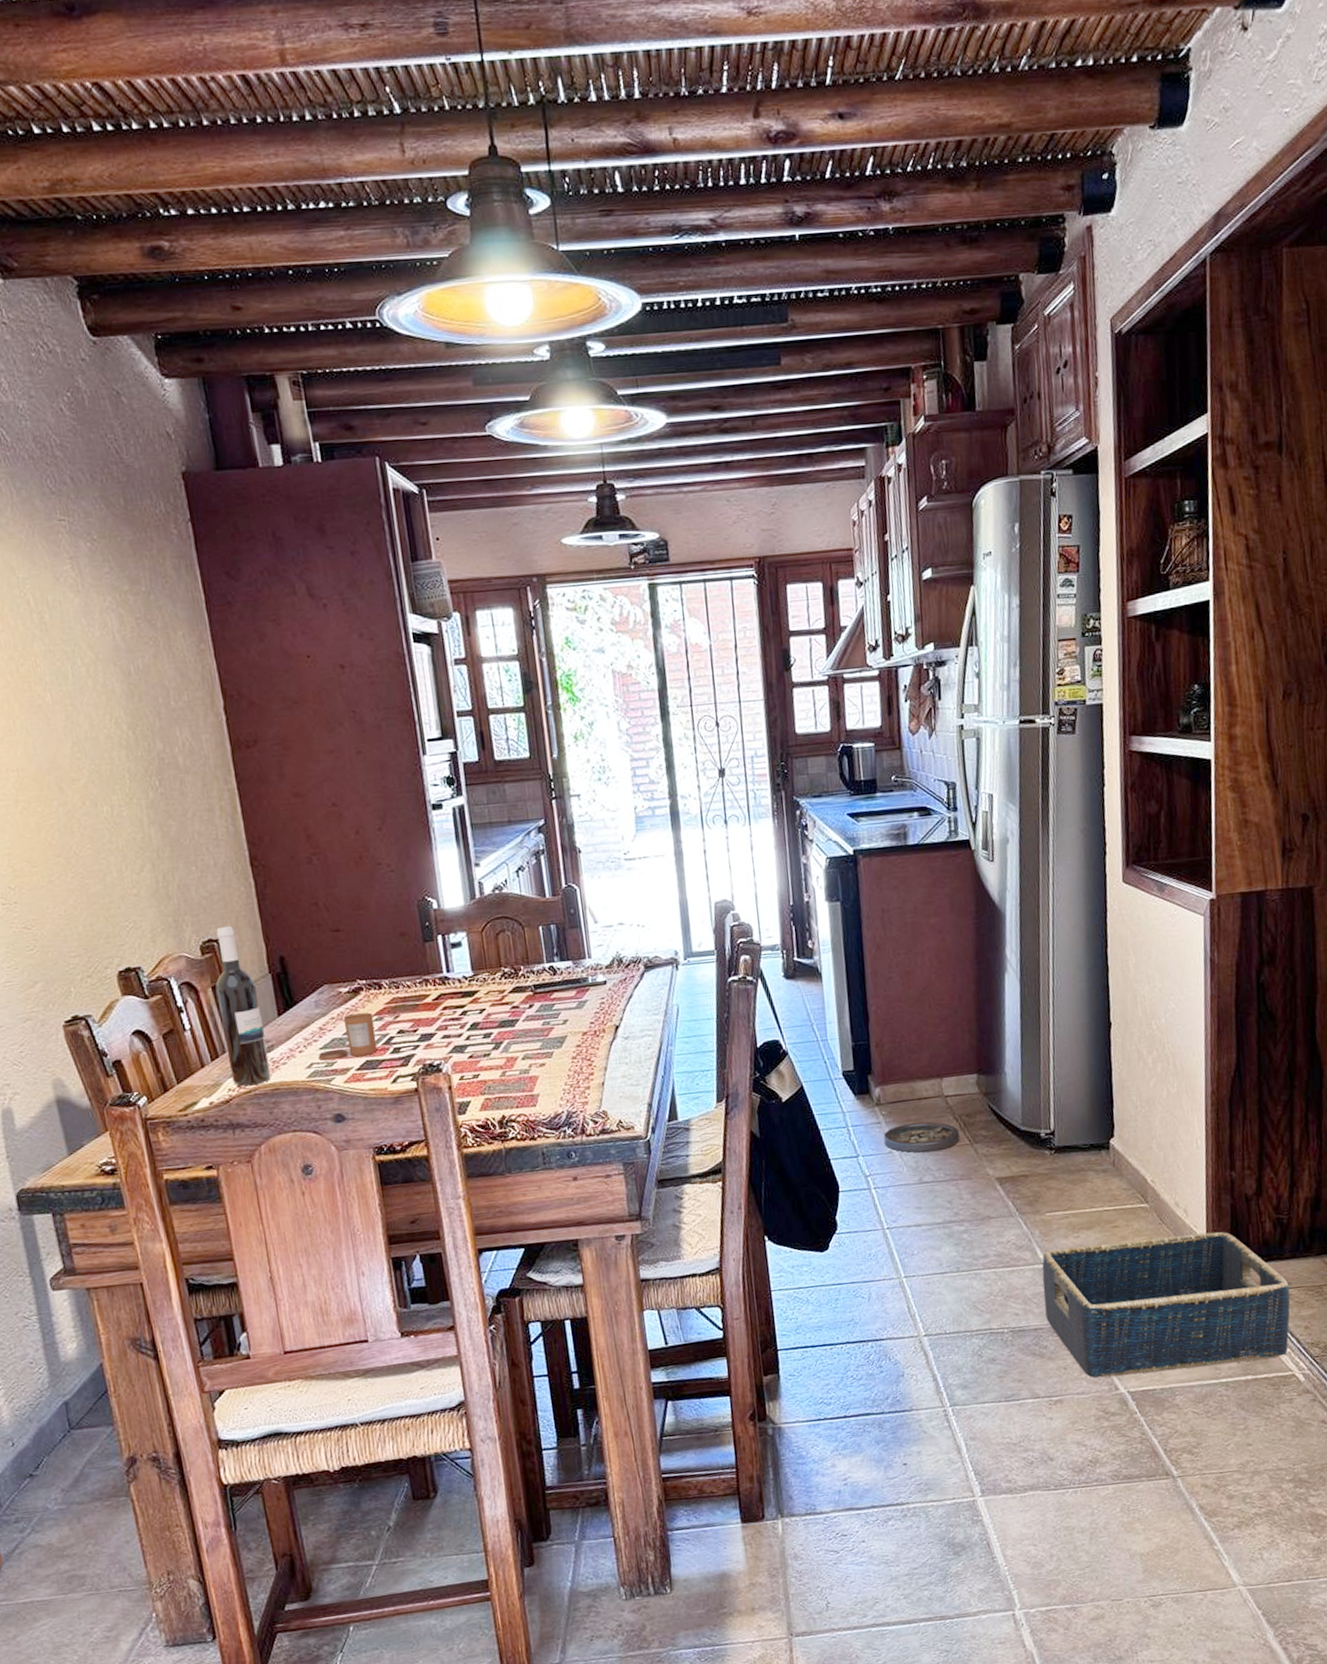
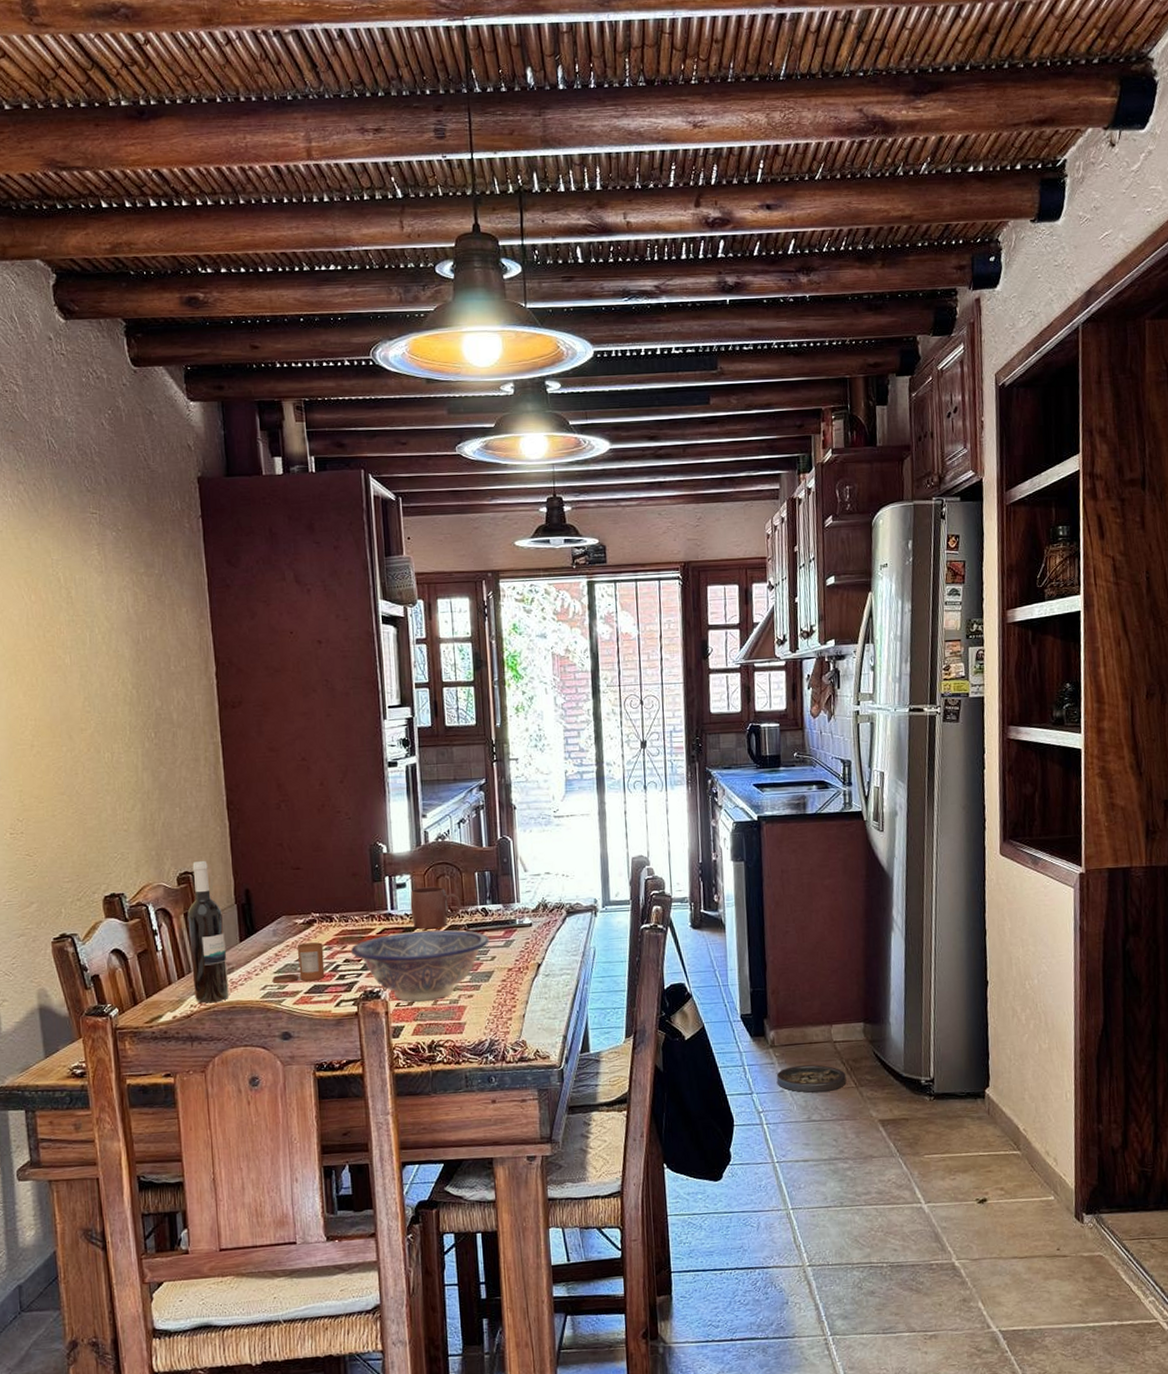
decorative bowl: none [404,991,560,1074] -> present [350,929,489,1002]
mug: none [467,943,526,994] -> present [410,886,461,930]
basket: present [1042,1231,1291,1378] -> none [920,1181,1155,1316]

